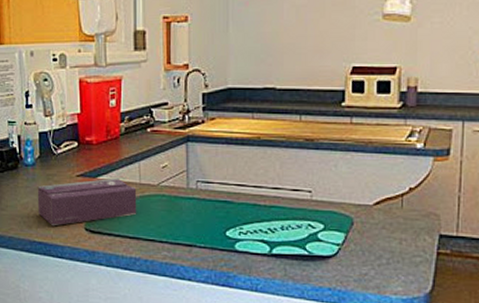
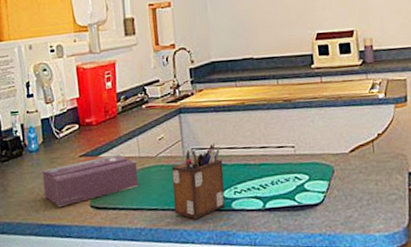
desk organizer: none [173,177,229,256] -> present [171,142,226,220]

